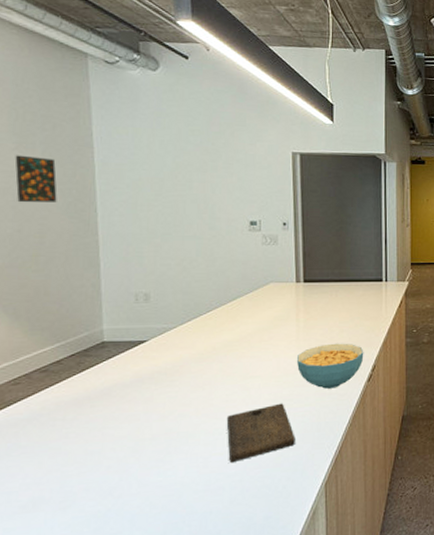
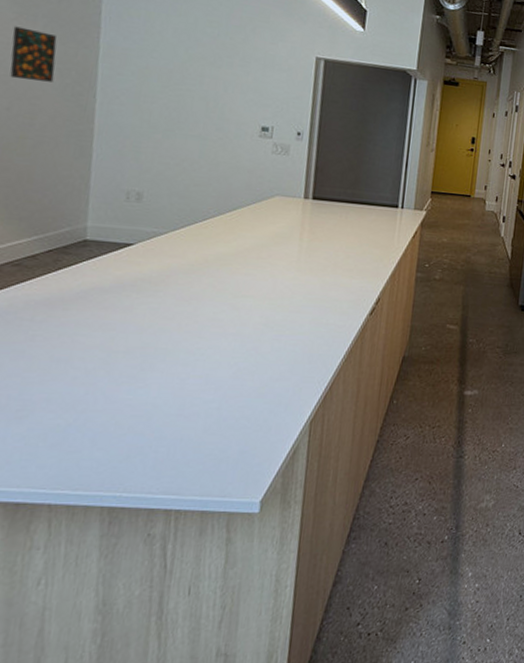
cutting board: present [226,403,295,464] -> none [208,328,284,389]
cereal bowl: present [296,343,364,389] -> none [294,269,370,318]

